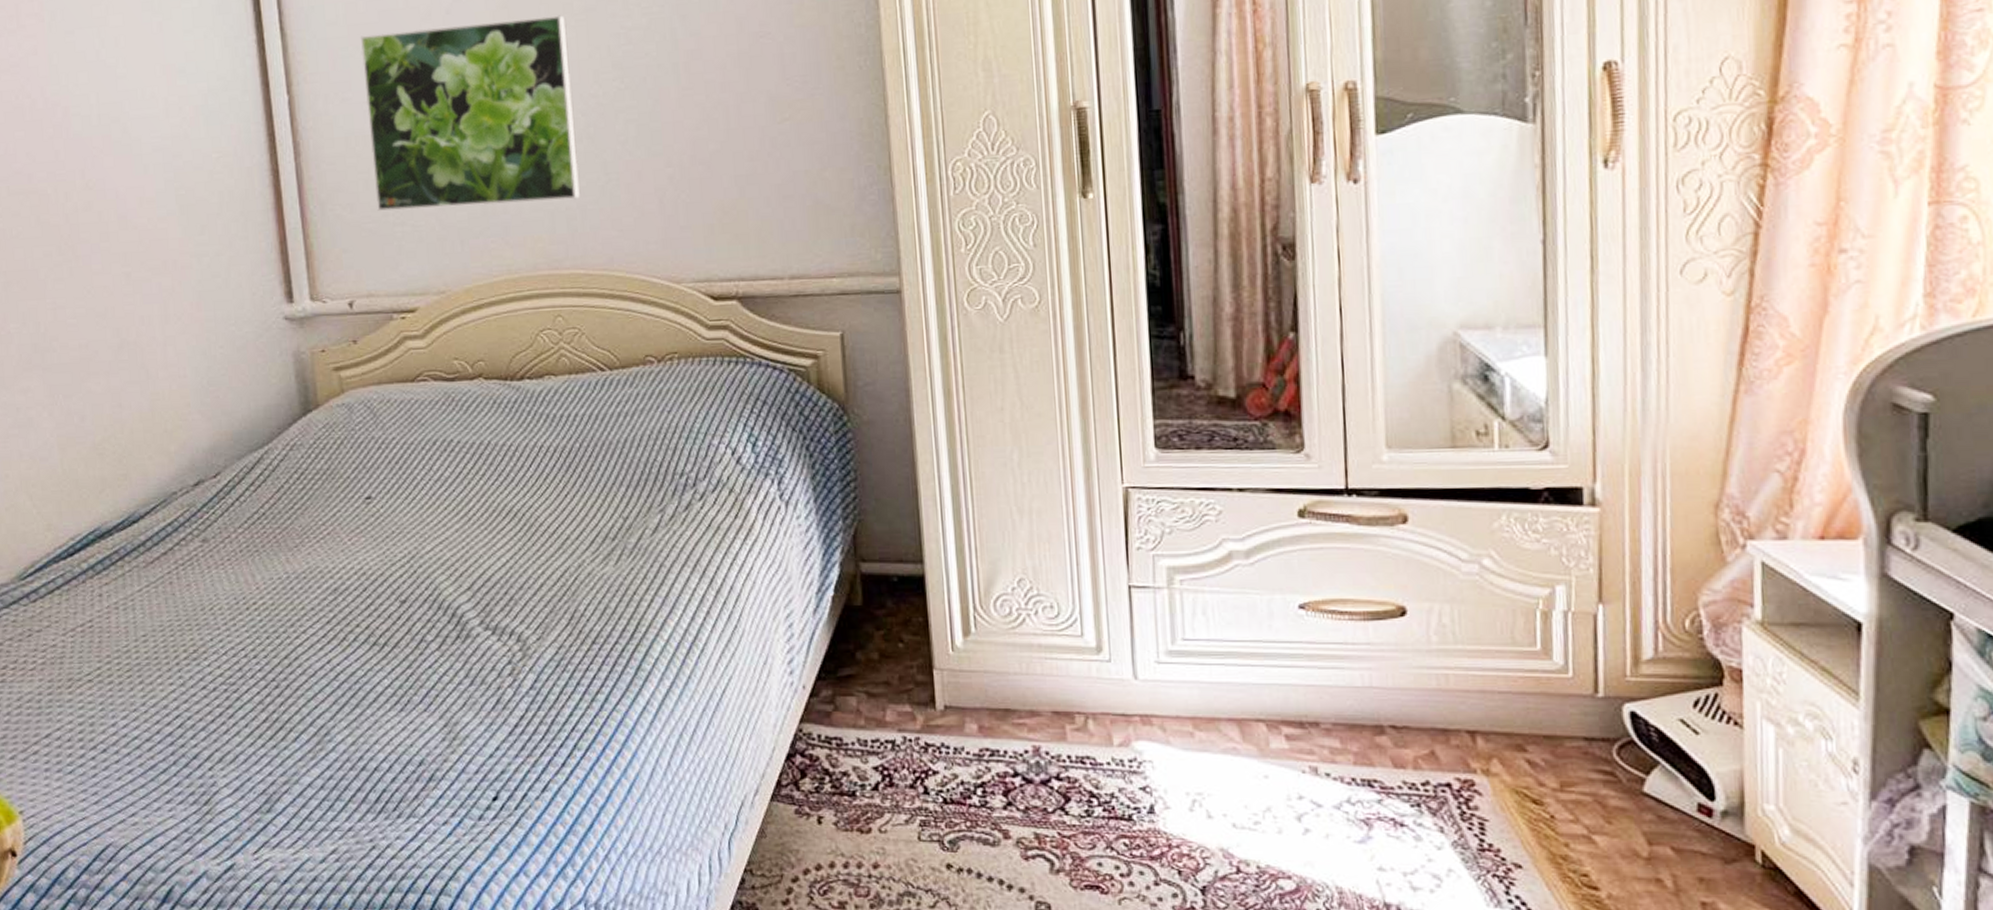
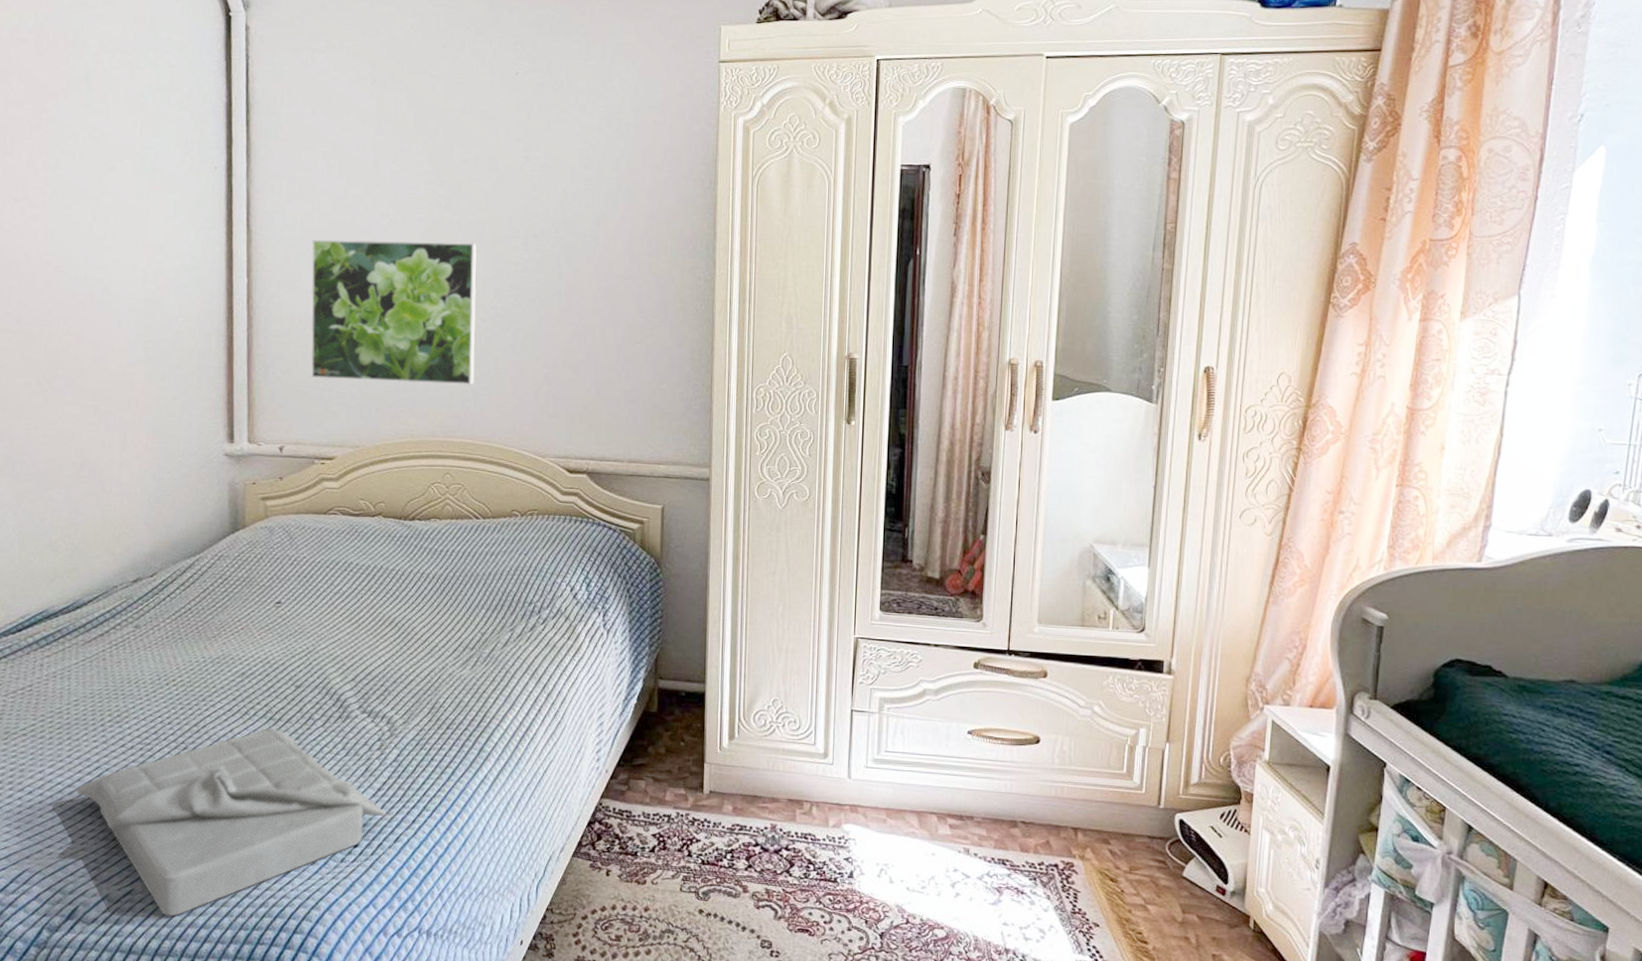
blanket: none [155,655,529,895] -> present [75,727,387,916]

